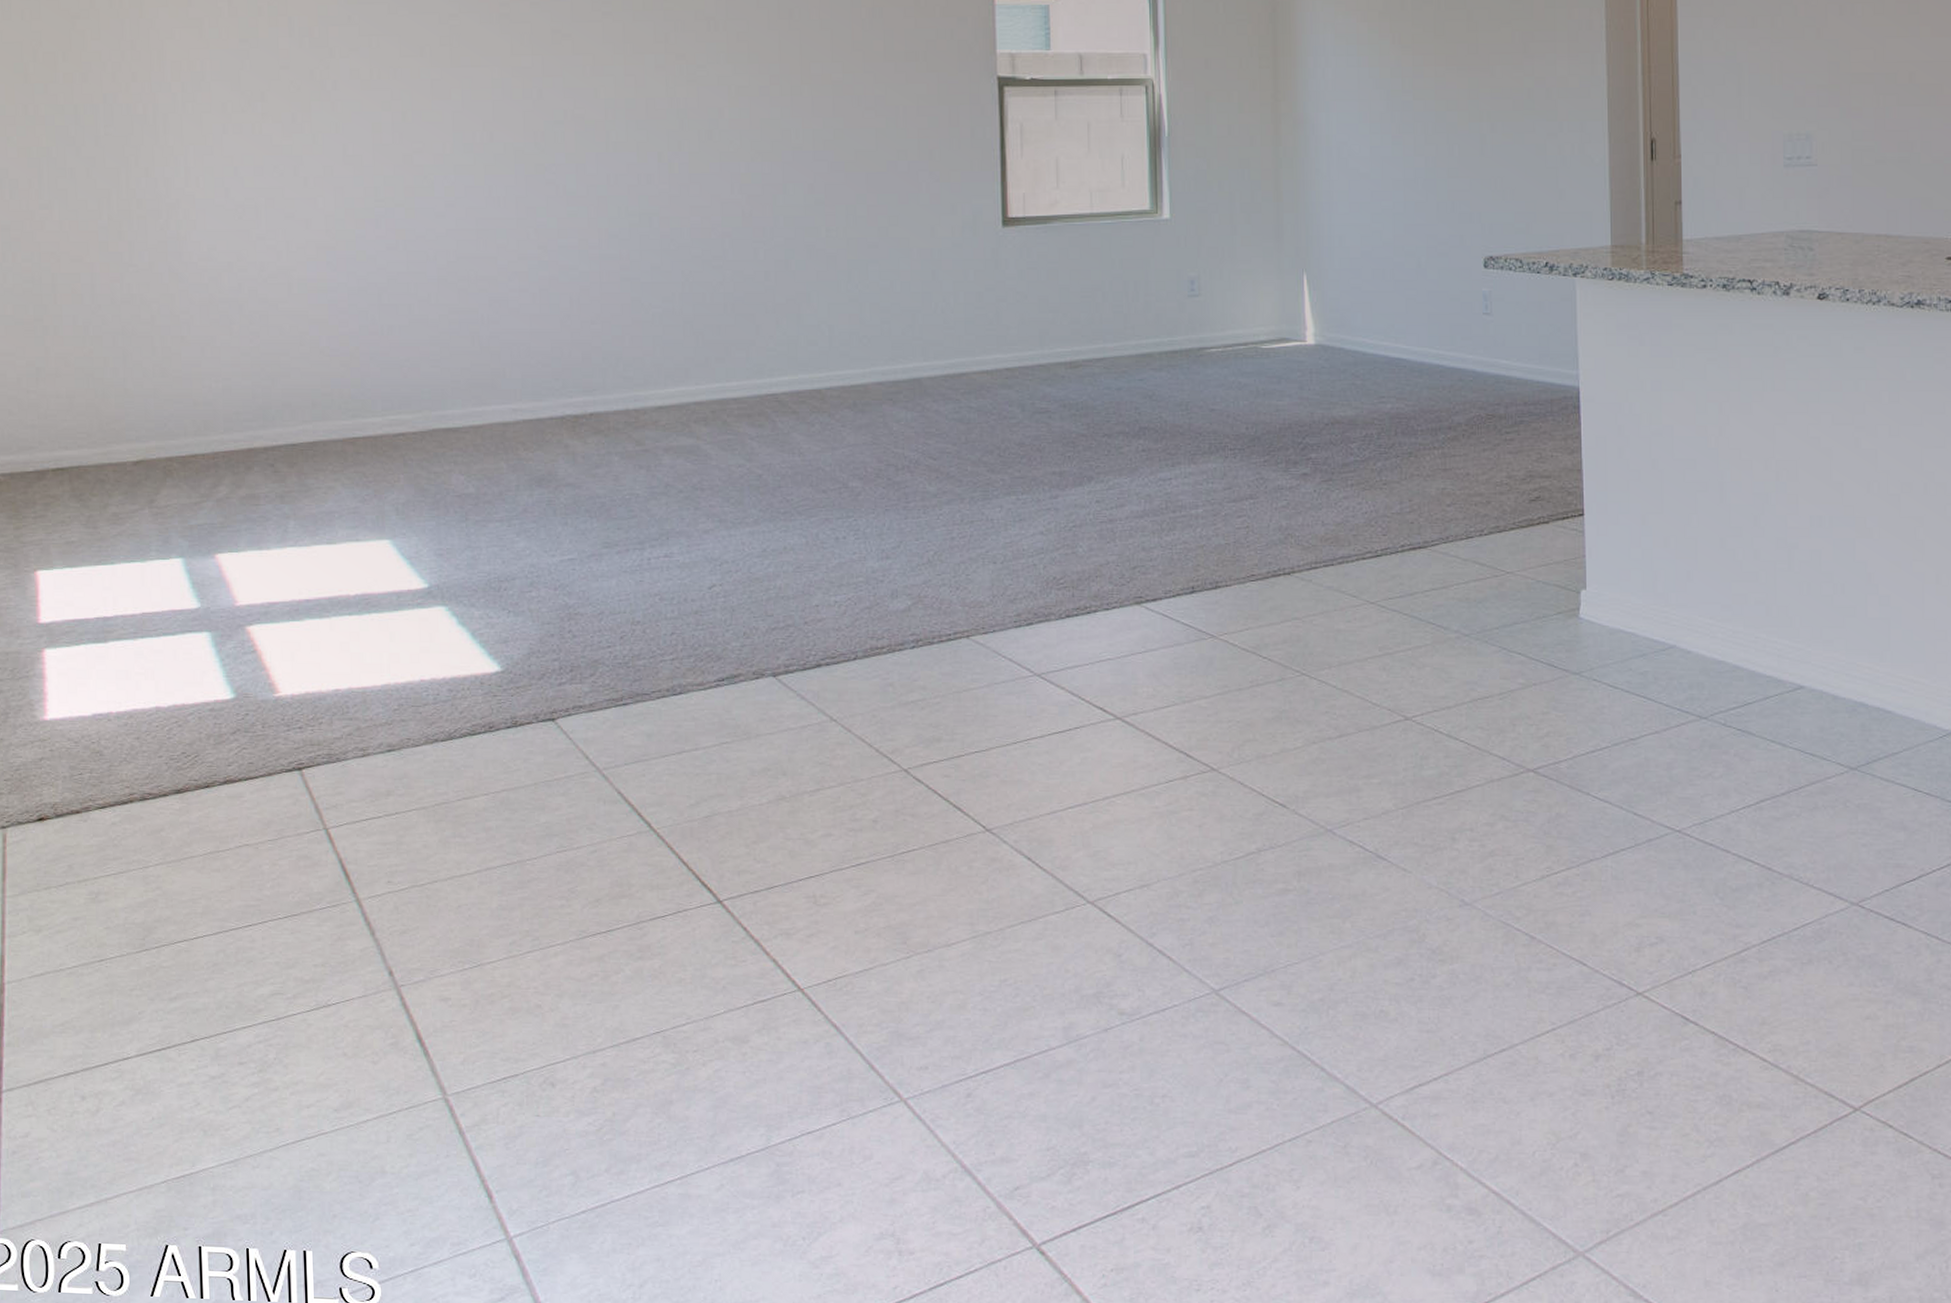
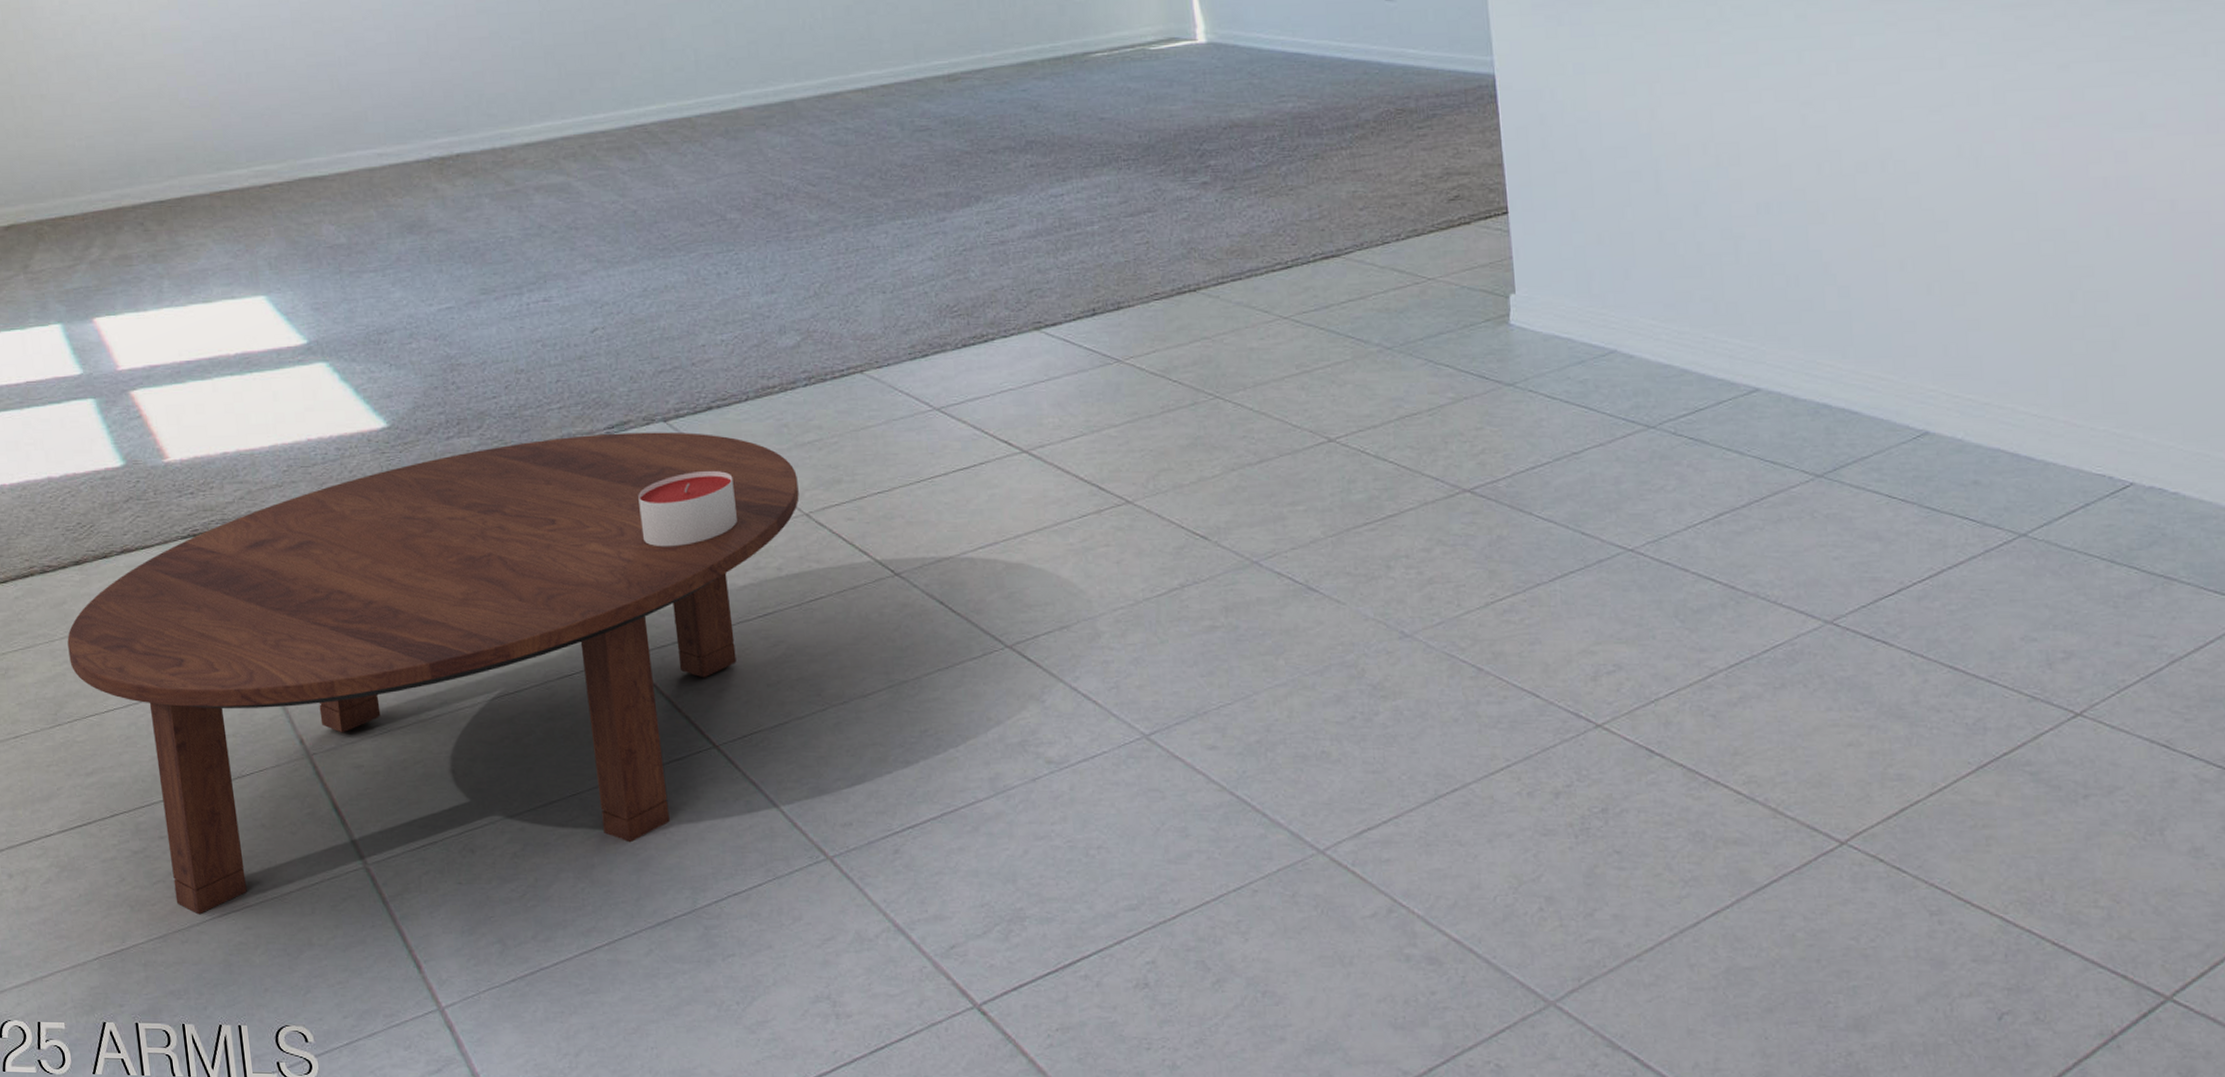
coffee table: none [162,685,899,1141] -> present [67,432,799,915]
candle: none [743,725,838,797] -> present [638,471,737,547]

